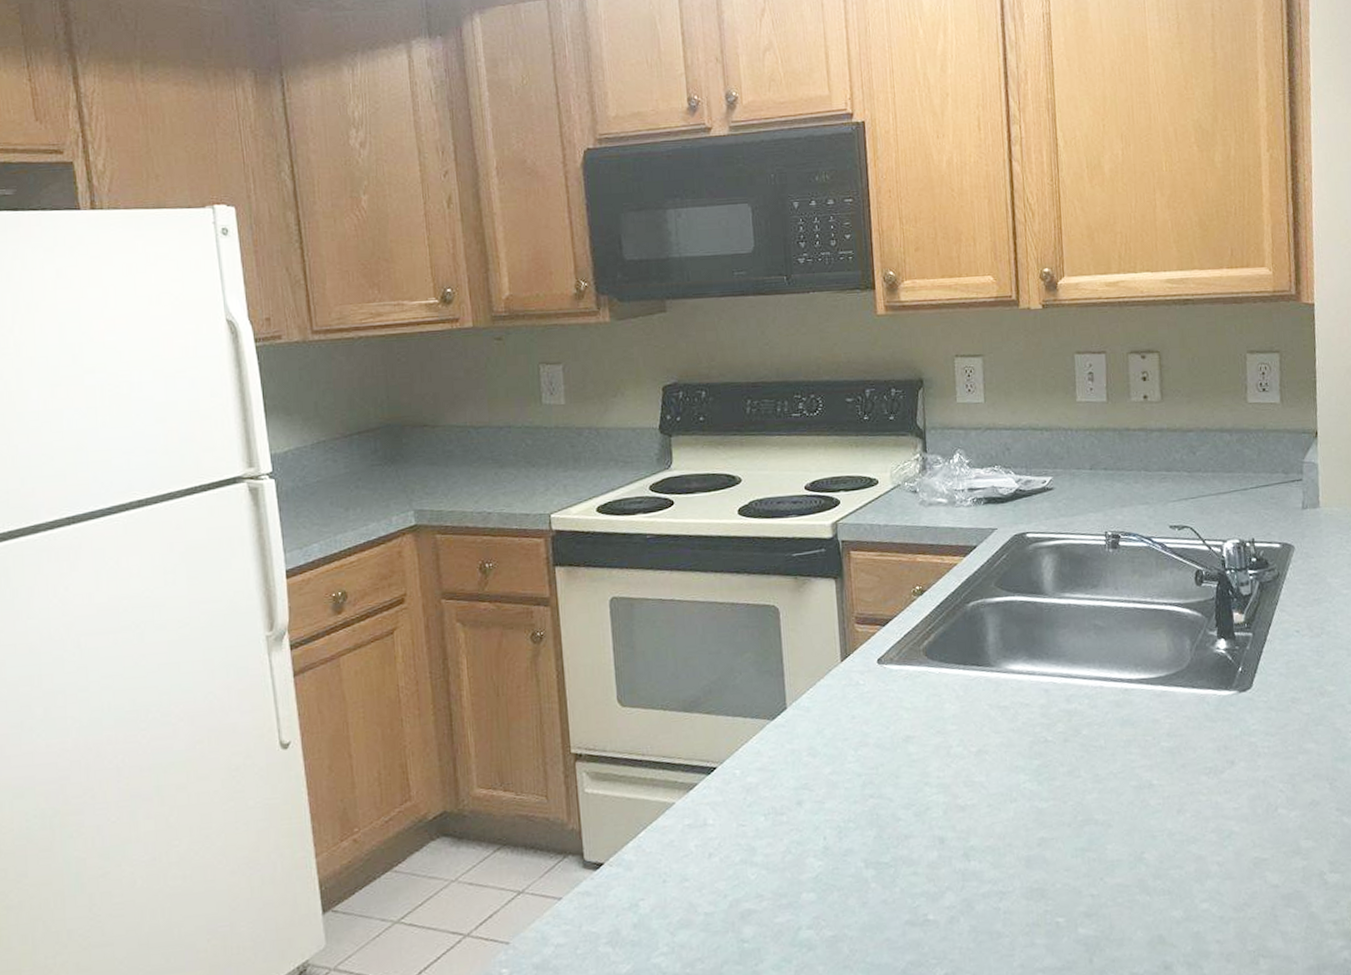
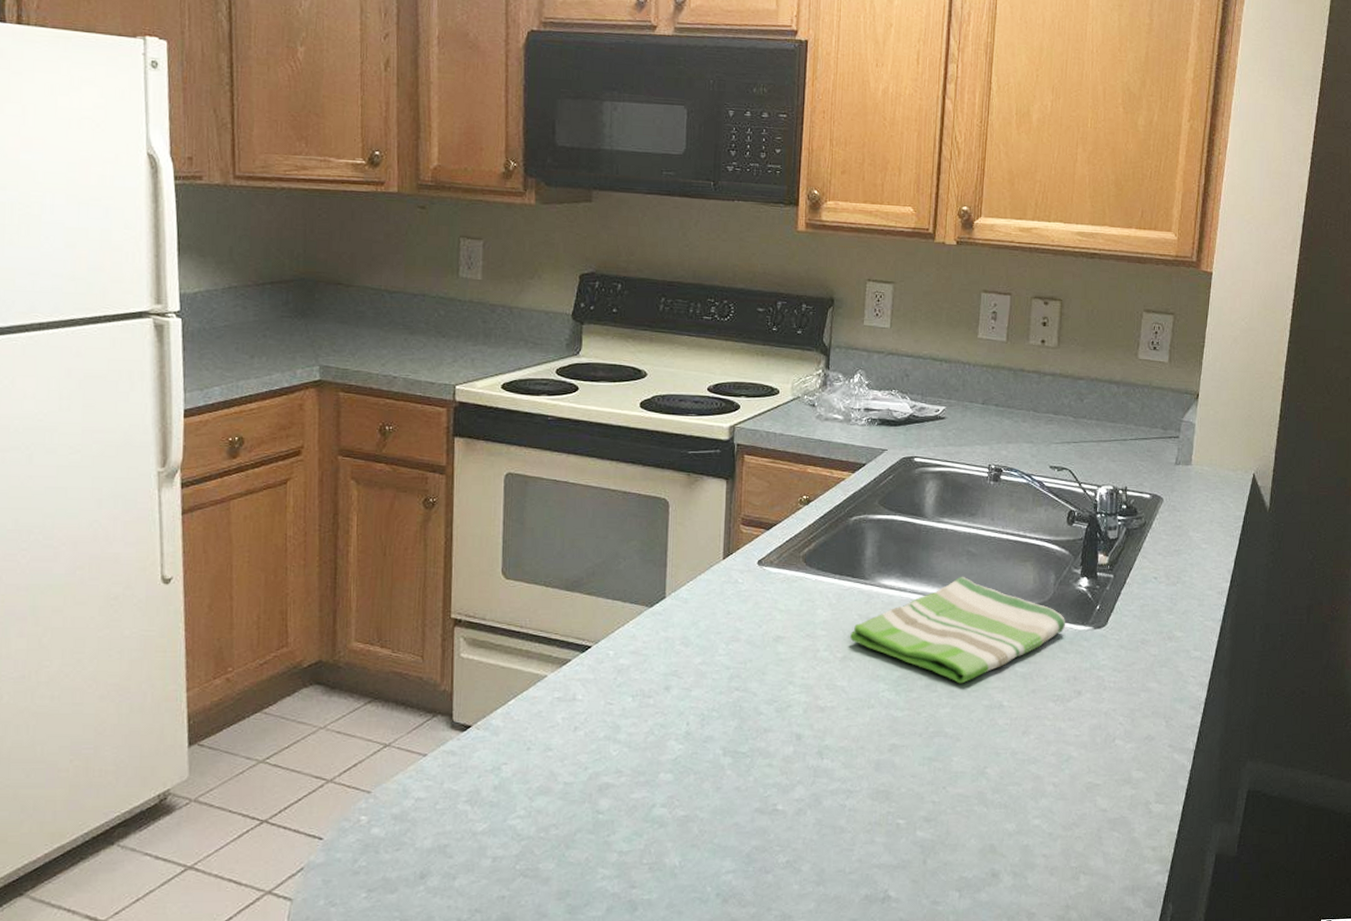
dish towel: none [982,652,1208,766] -> present [850,576,1065,684]

